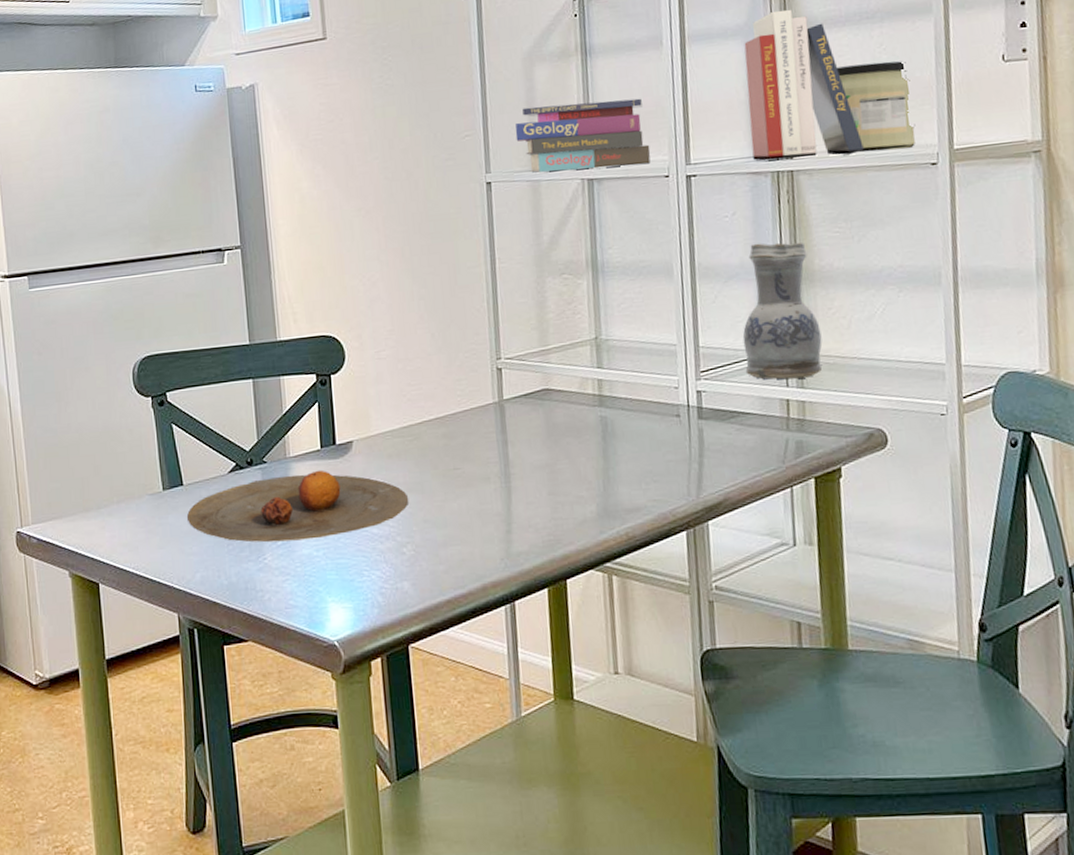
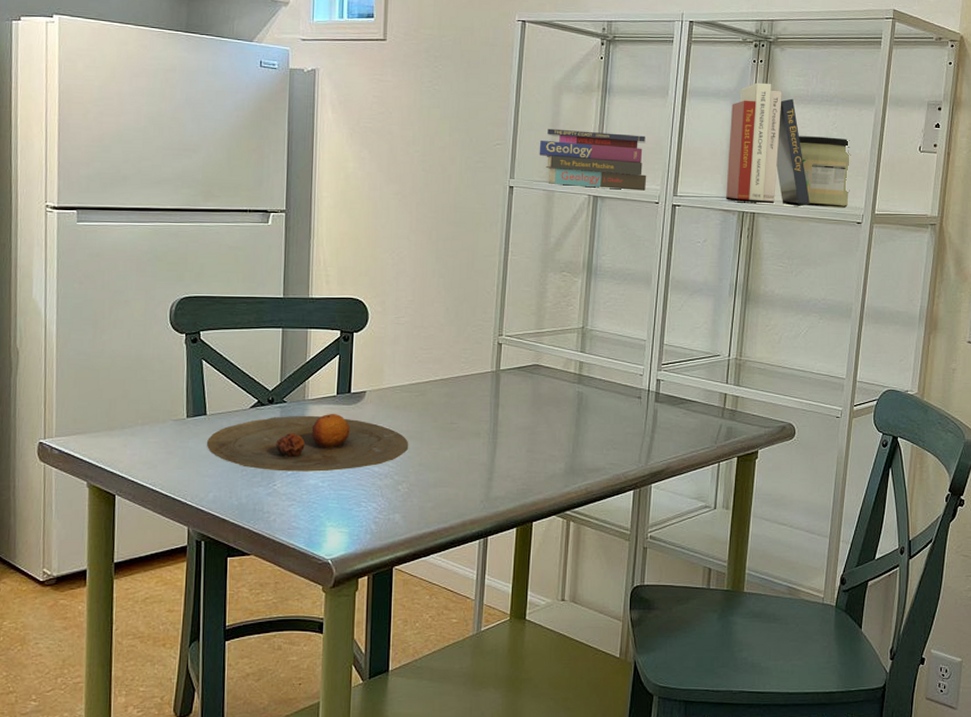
ceramic jug: present [742,242,822,380] -> none [697,267,758,378]

